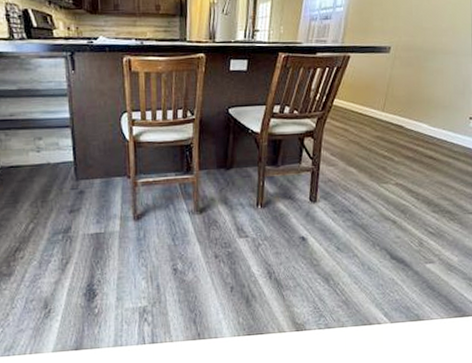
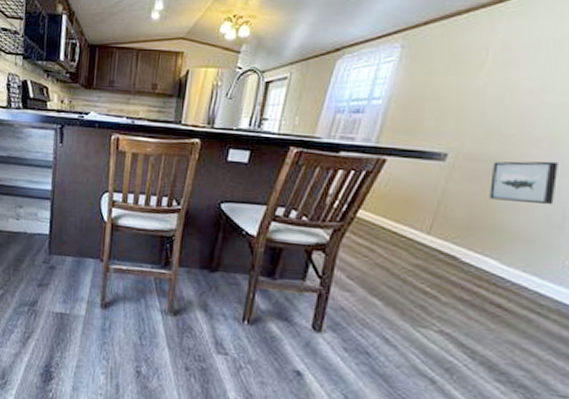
wall art: none [419,45,459,79] -> present [489,161,558,206]

